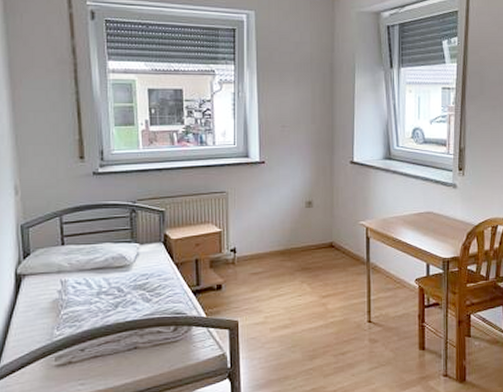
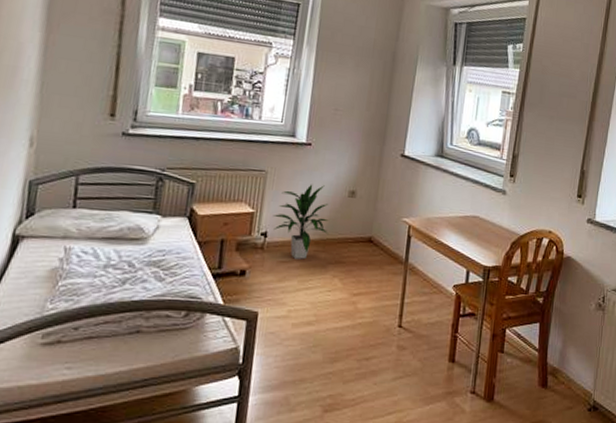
indoor plant: none [238,199,292,270] -> present [272,184,329,260]

